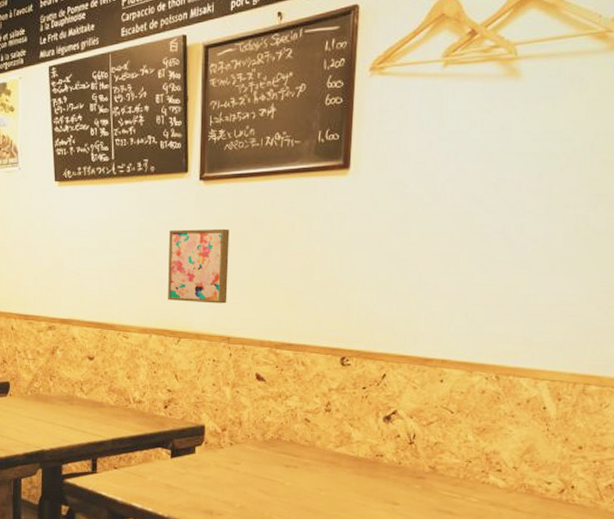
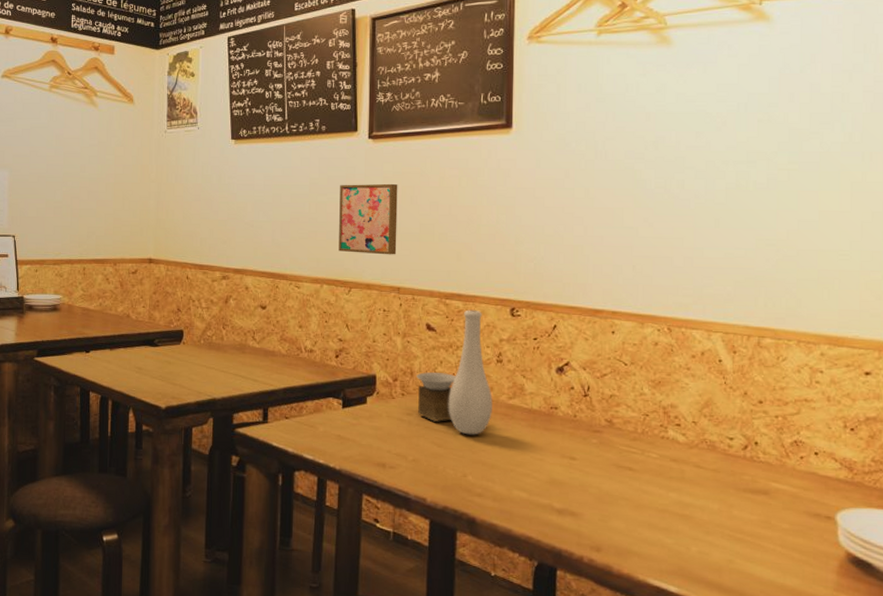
vase: none [245,359,320,483] -> present [416,309,492,435]

